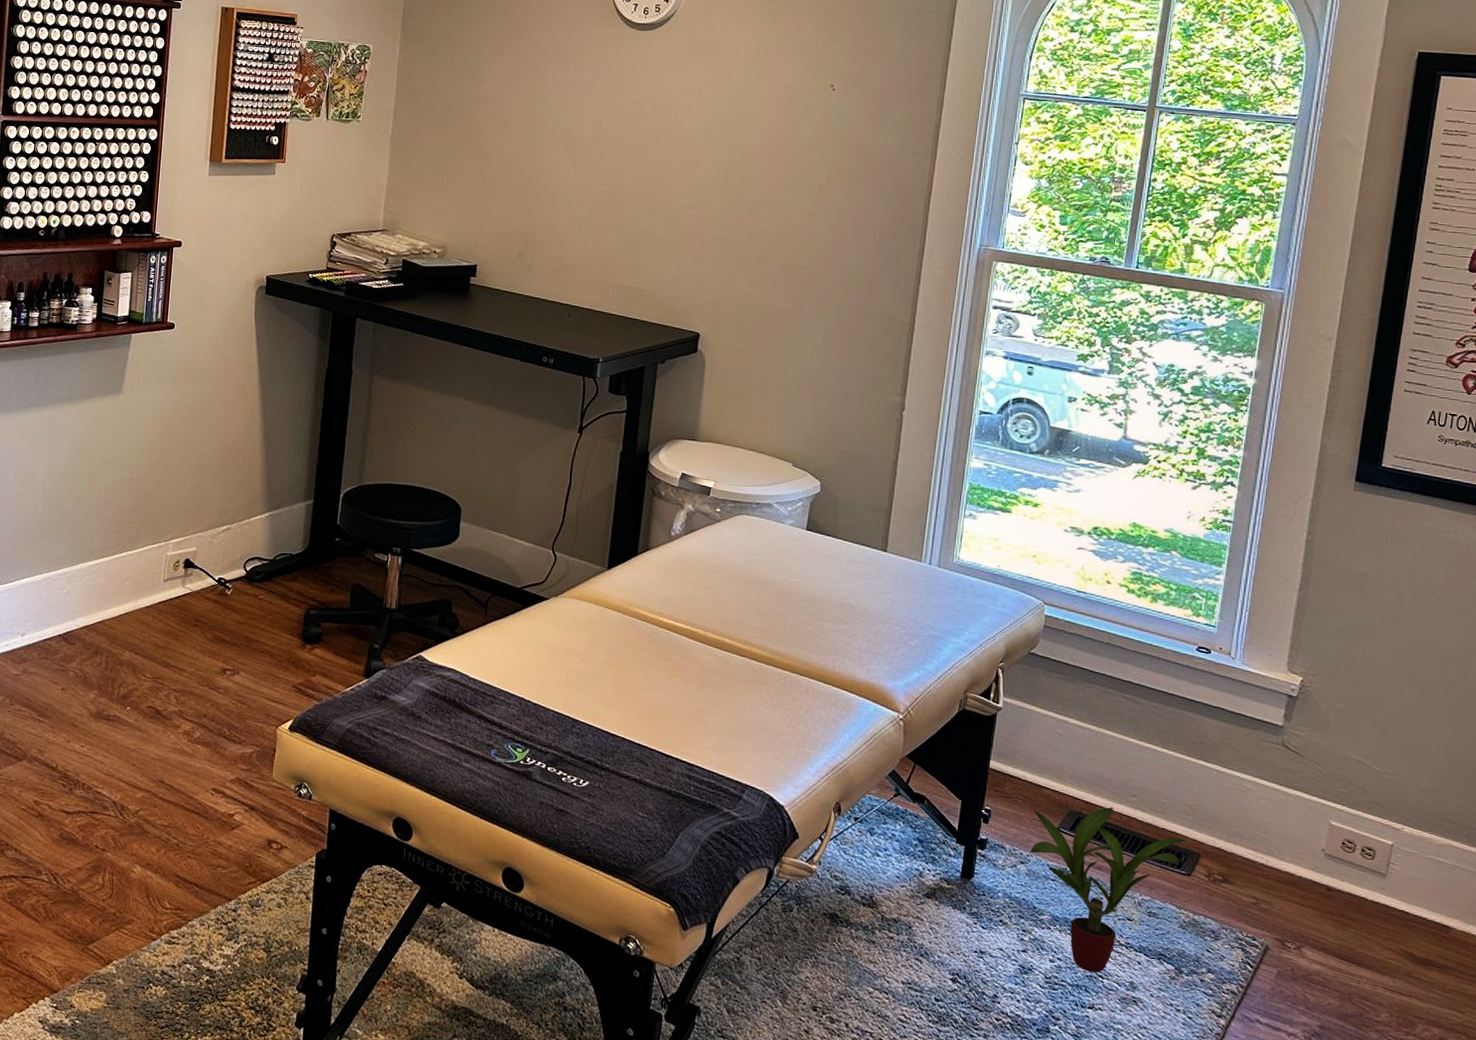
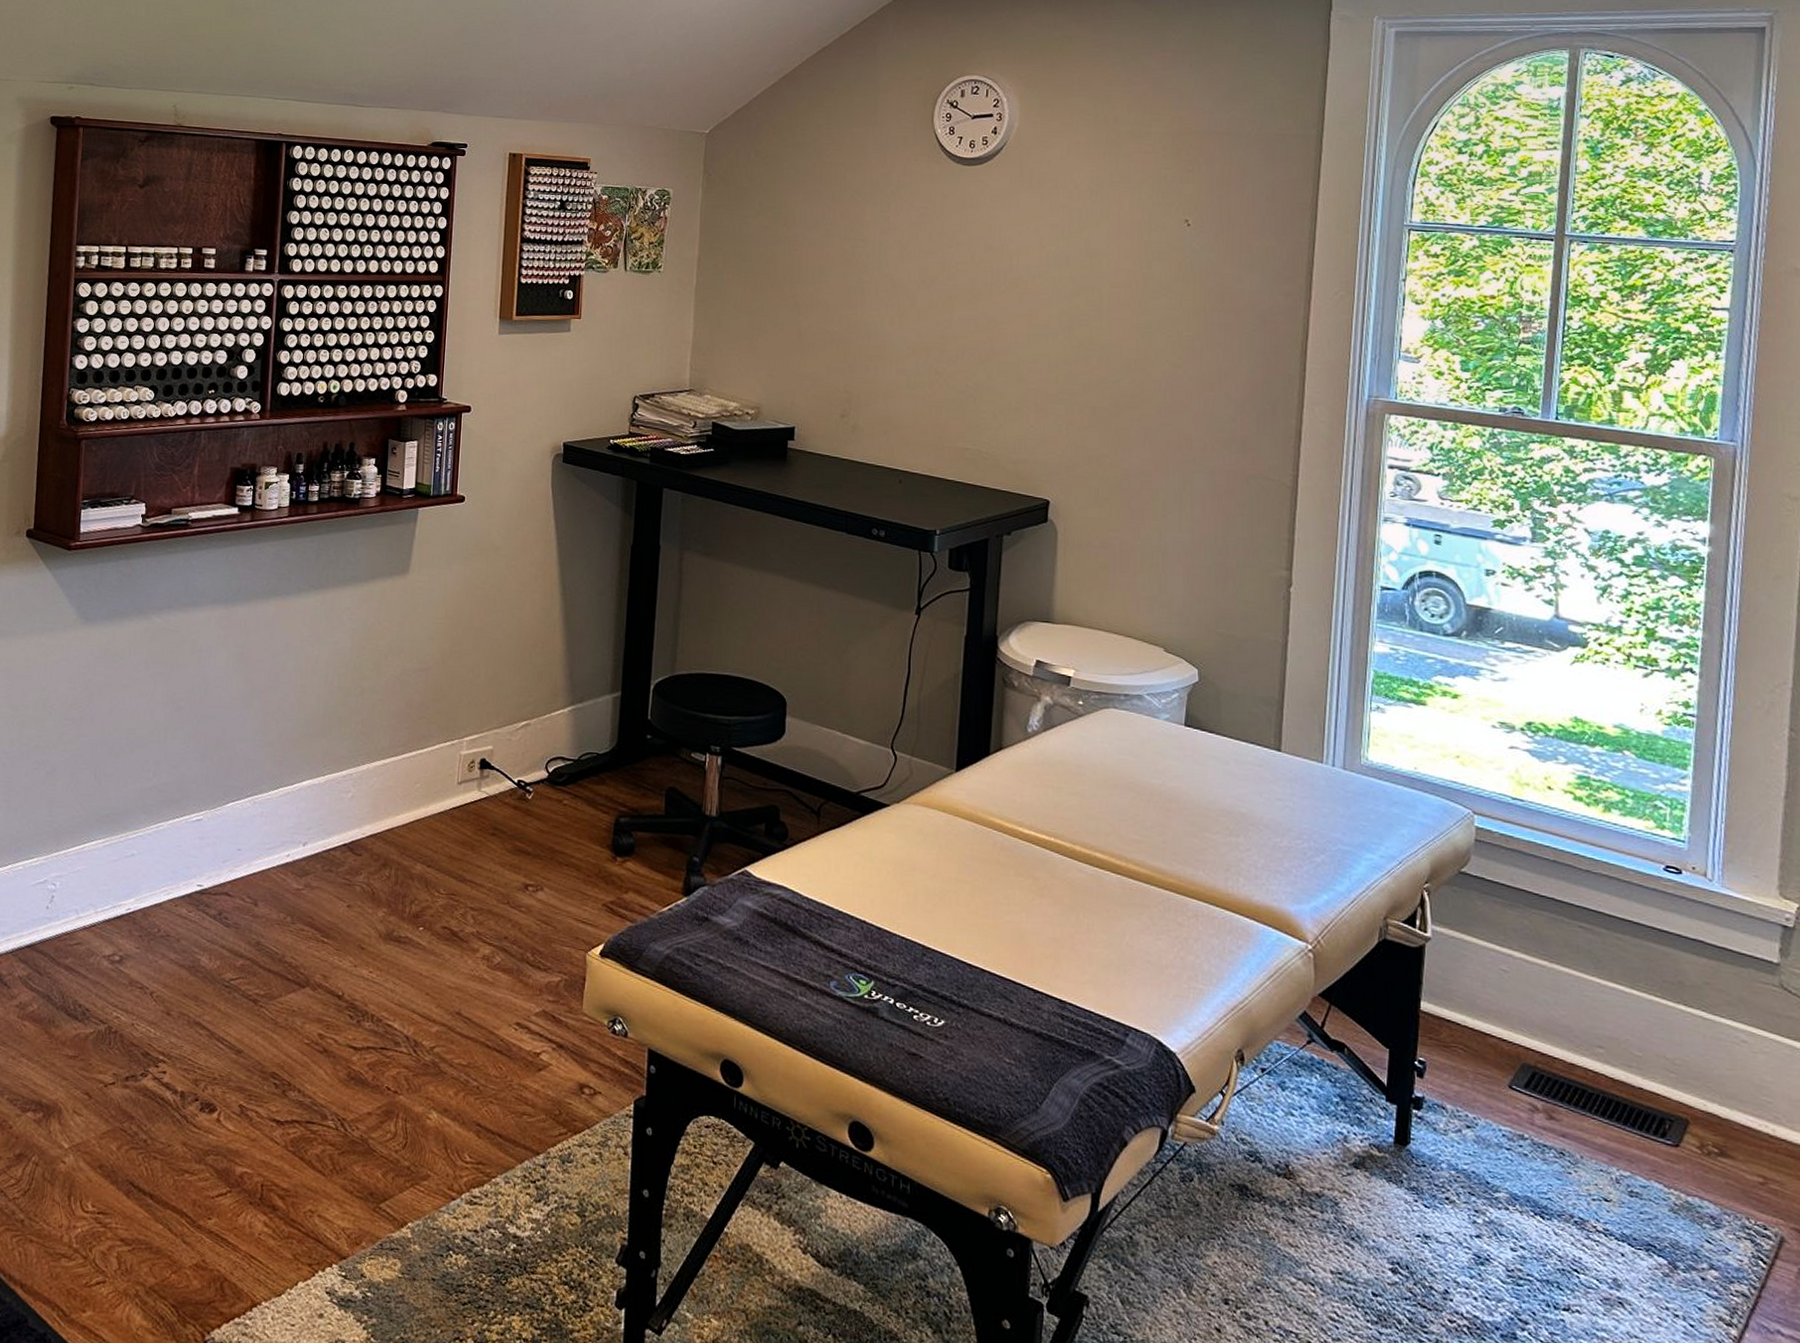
potted plant: present [1030,807,1187,973] -> none [1477,1060,1671,1266]

